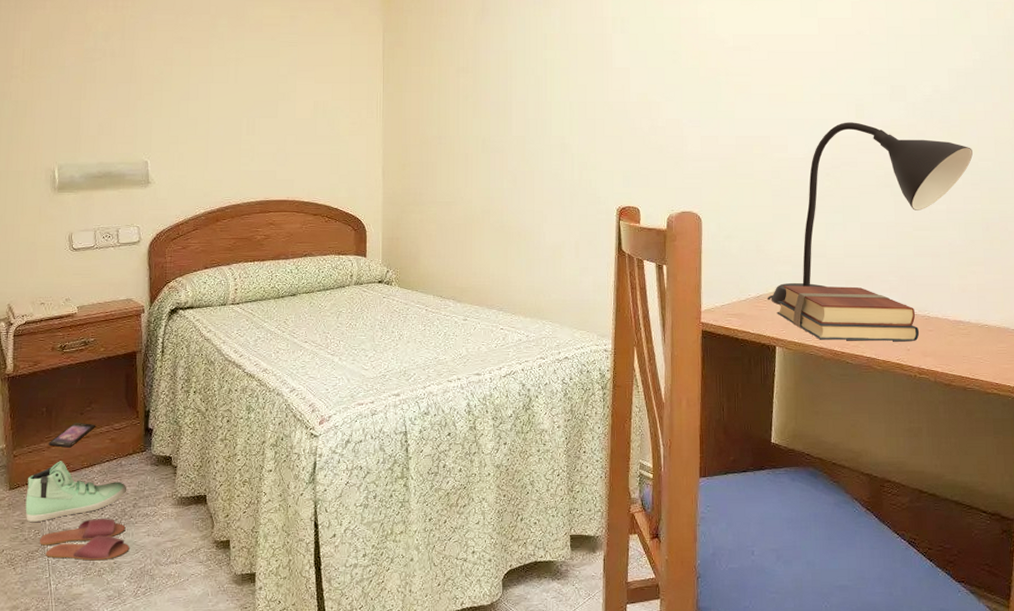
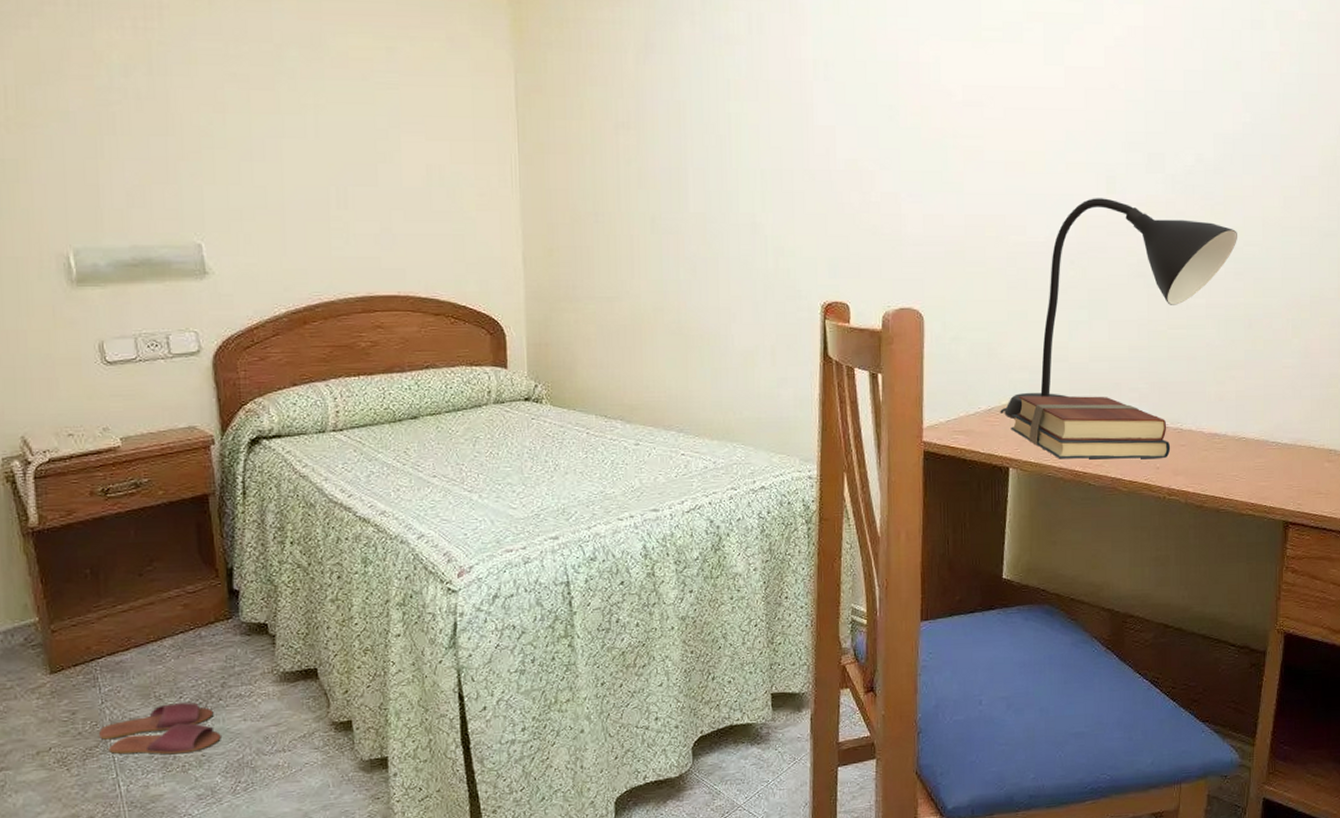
sneaker: present [25,461,127,522] -> none [74,635,212,712]
smartphone: present [49,422,95,448] -> none [98,585,161,618]

